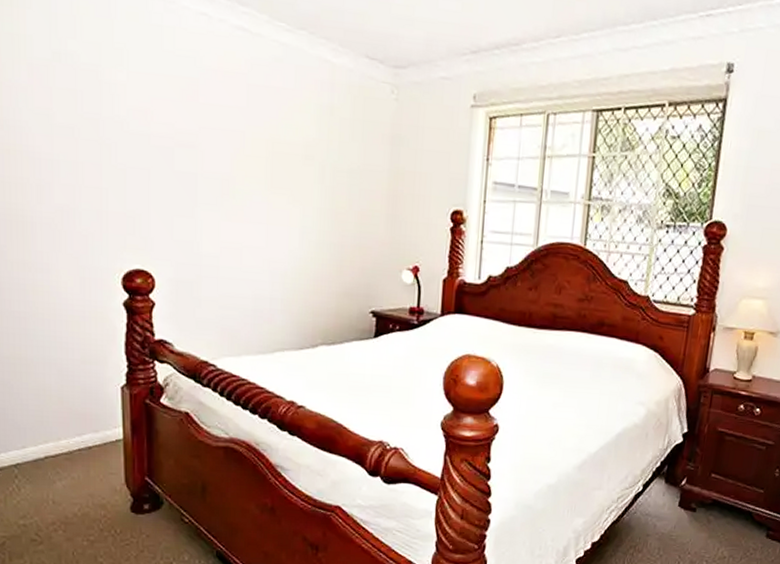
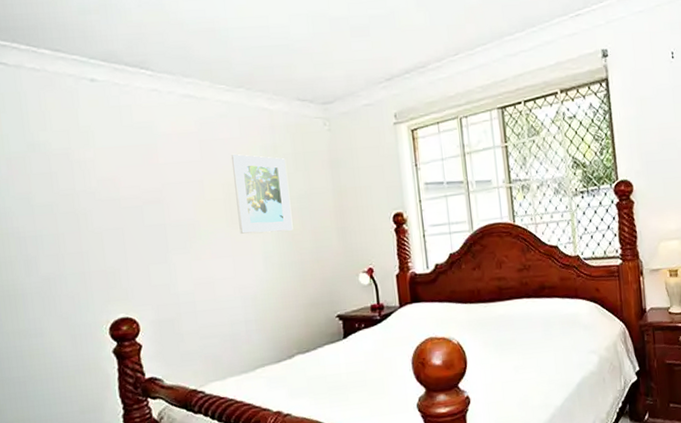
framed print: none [279,107,342,209] -> present [232,154,293,234]

